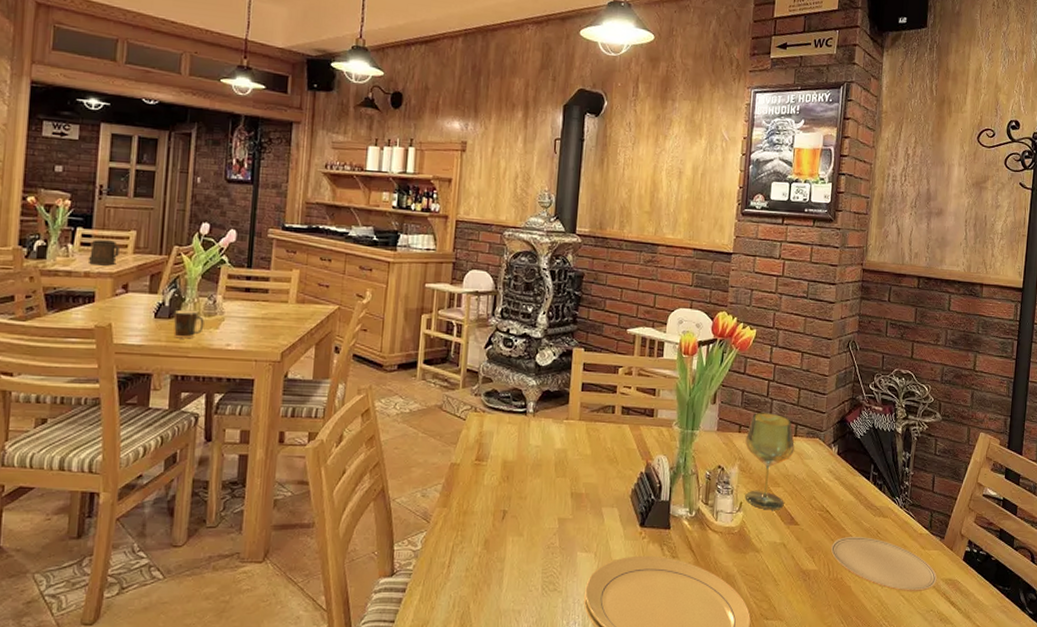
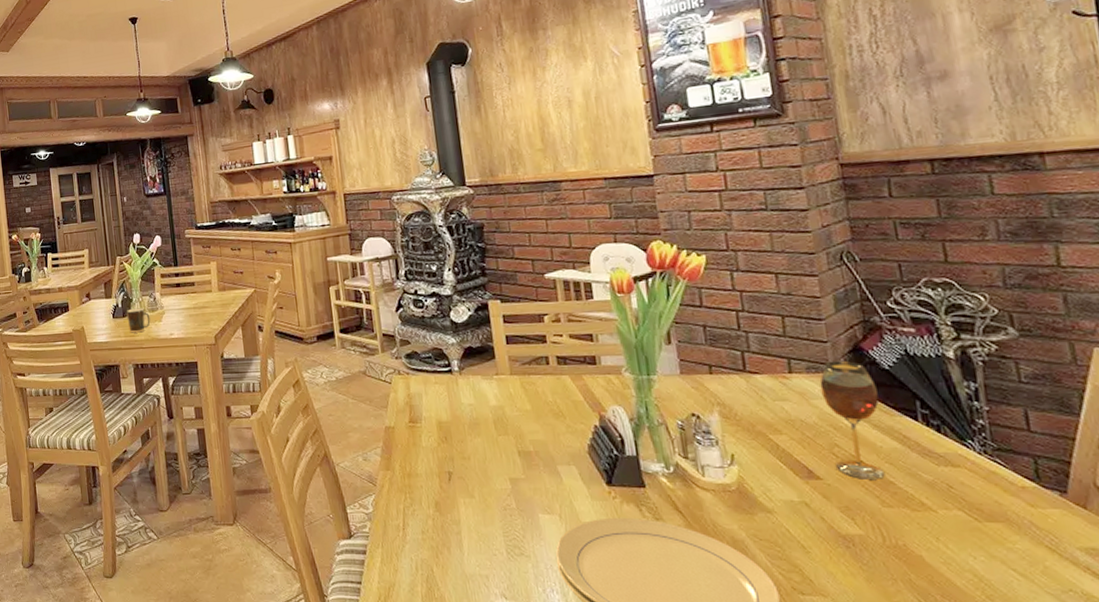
beer mug: present [88,240,120,266] -> none [59,260,79,281]
wine glass: present [745,413,795,510] -> none [720,348,794,463]
wineglass: none [810,428,849,526] -> present [819,360,885,479]
plate: present [830,536,937,592] -> none [877,491,1070,565]

